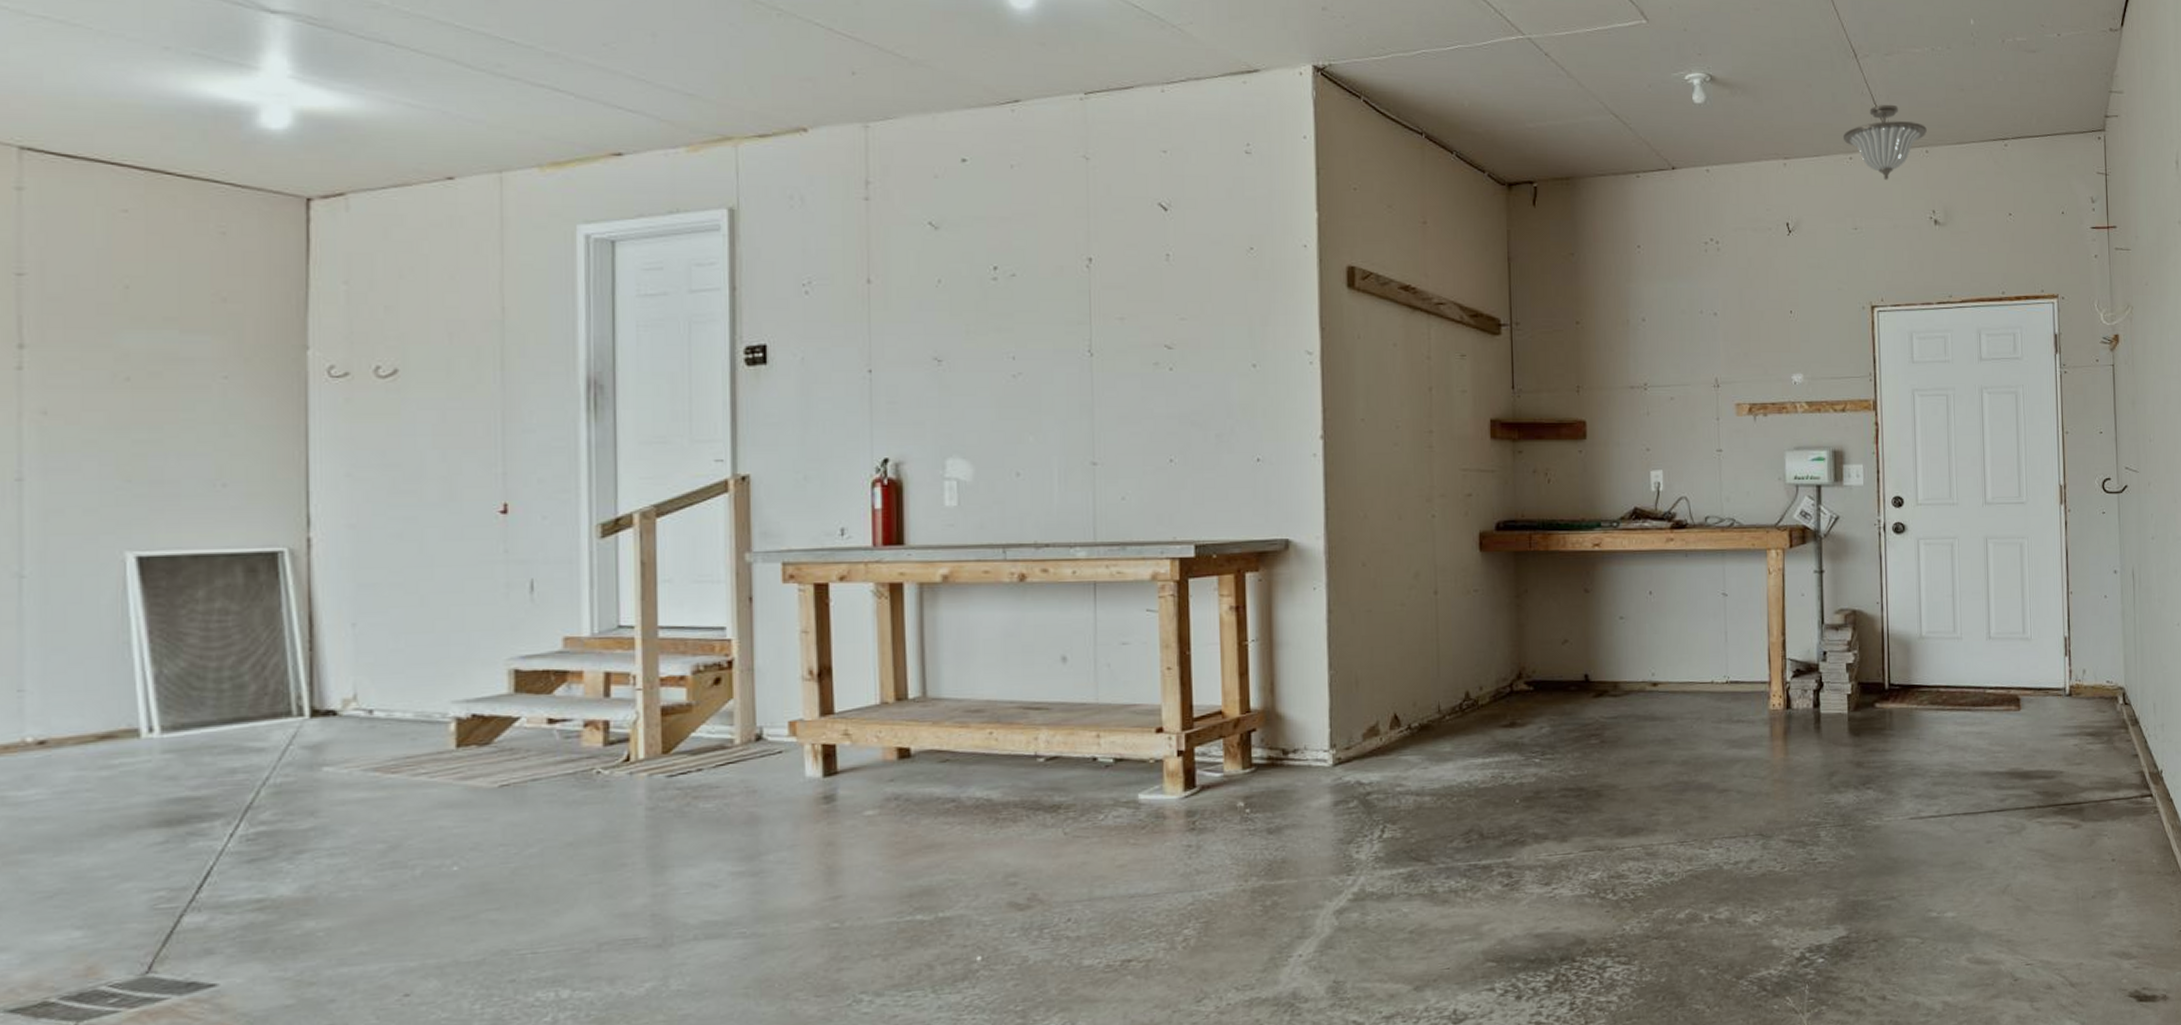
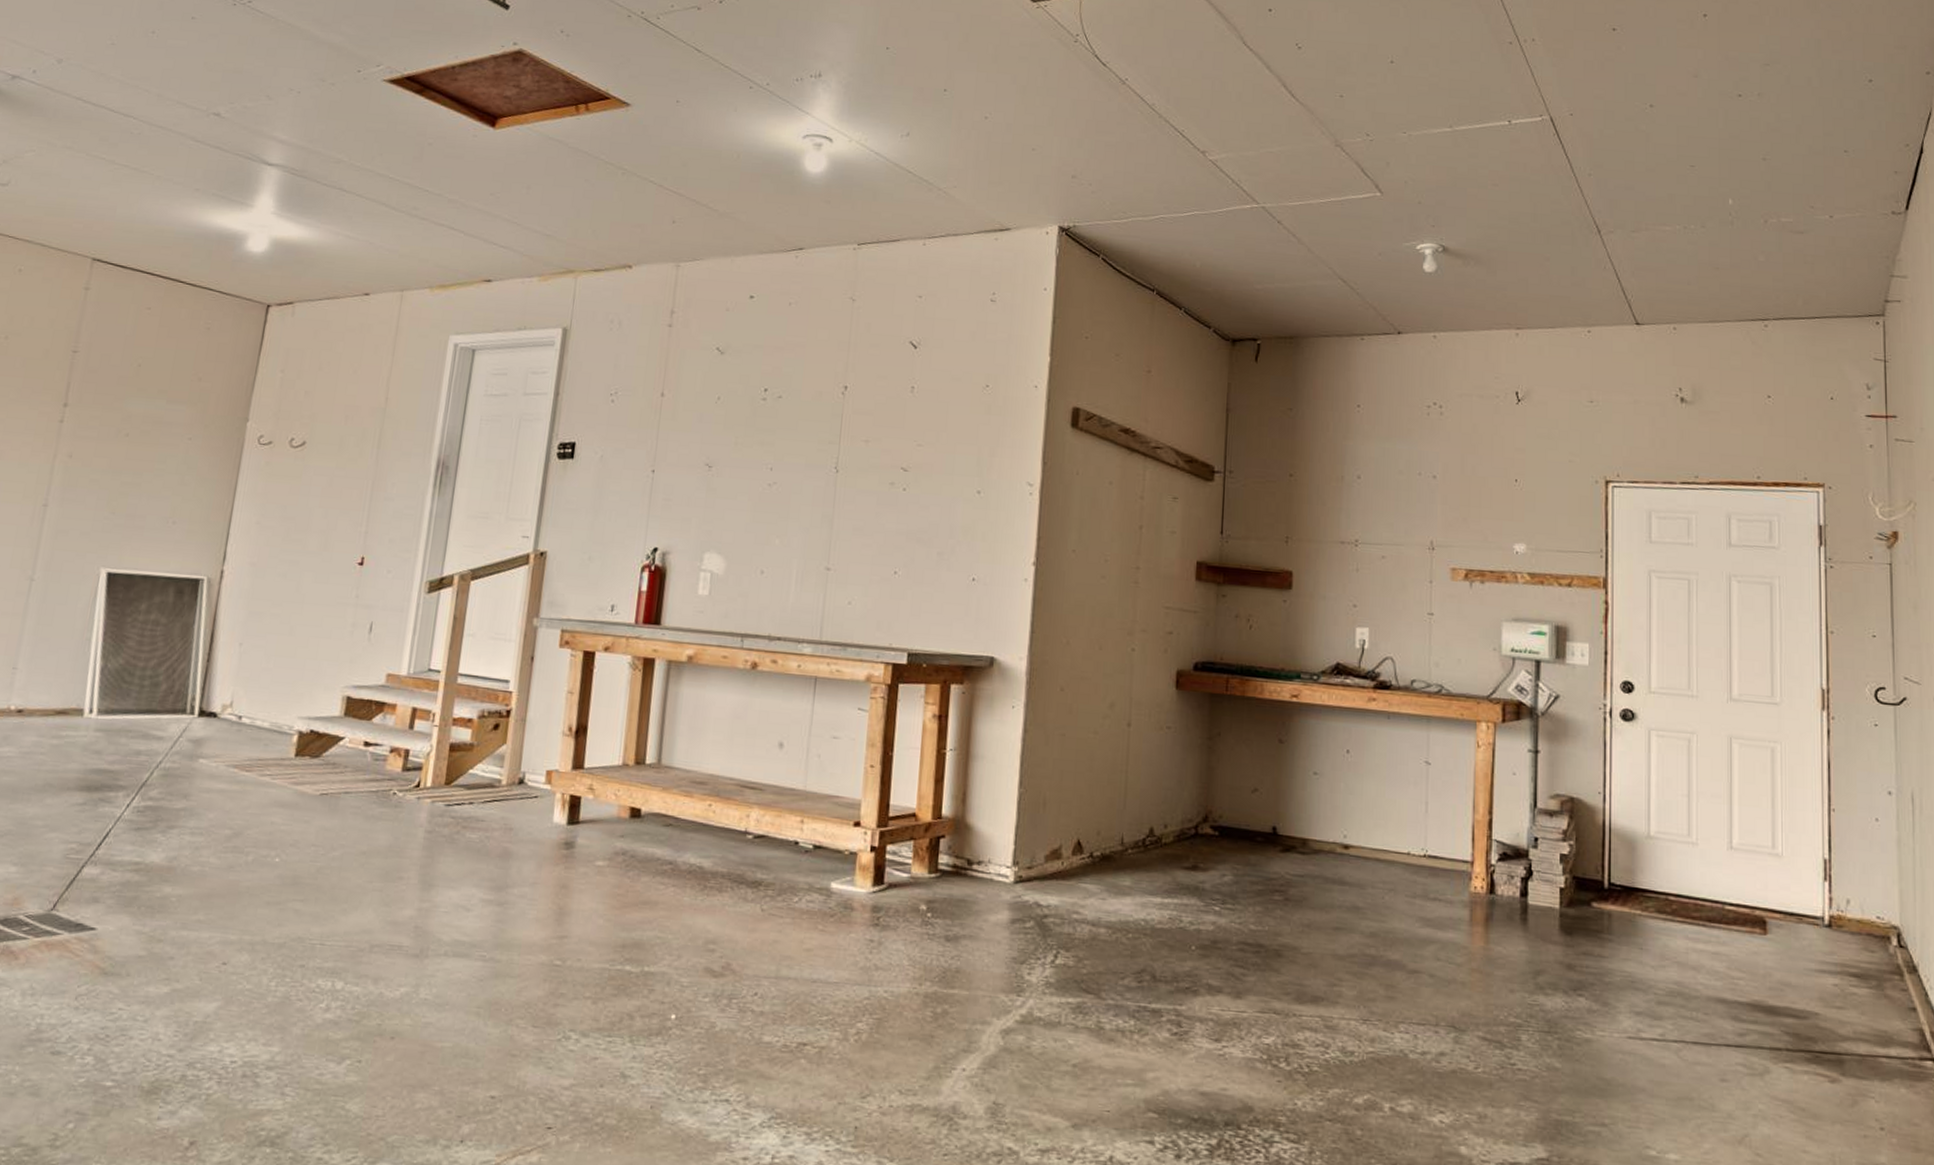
light fixture: present [1842,104,1927,180] -> none [1581,280,1675,355]

